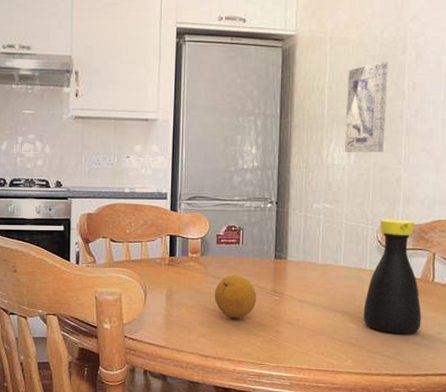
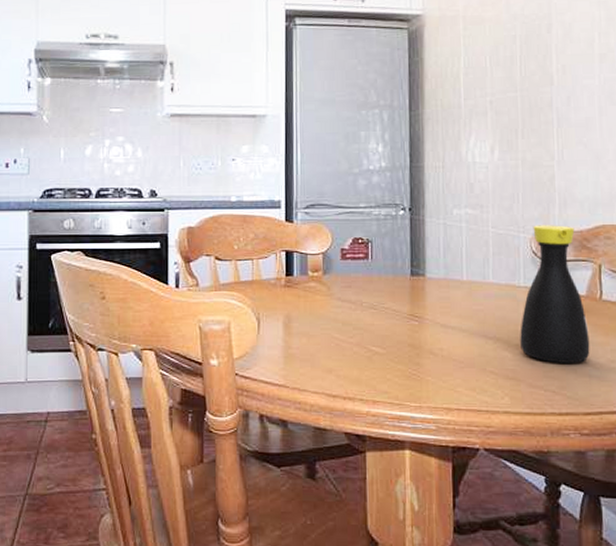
fruit: present [214,275,257,319] -> none [340,297,392,350]
wall art: present [344,61,389,153] -> none [486,42,533,148]

